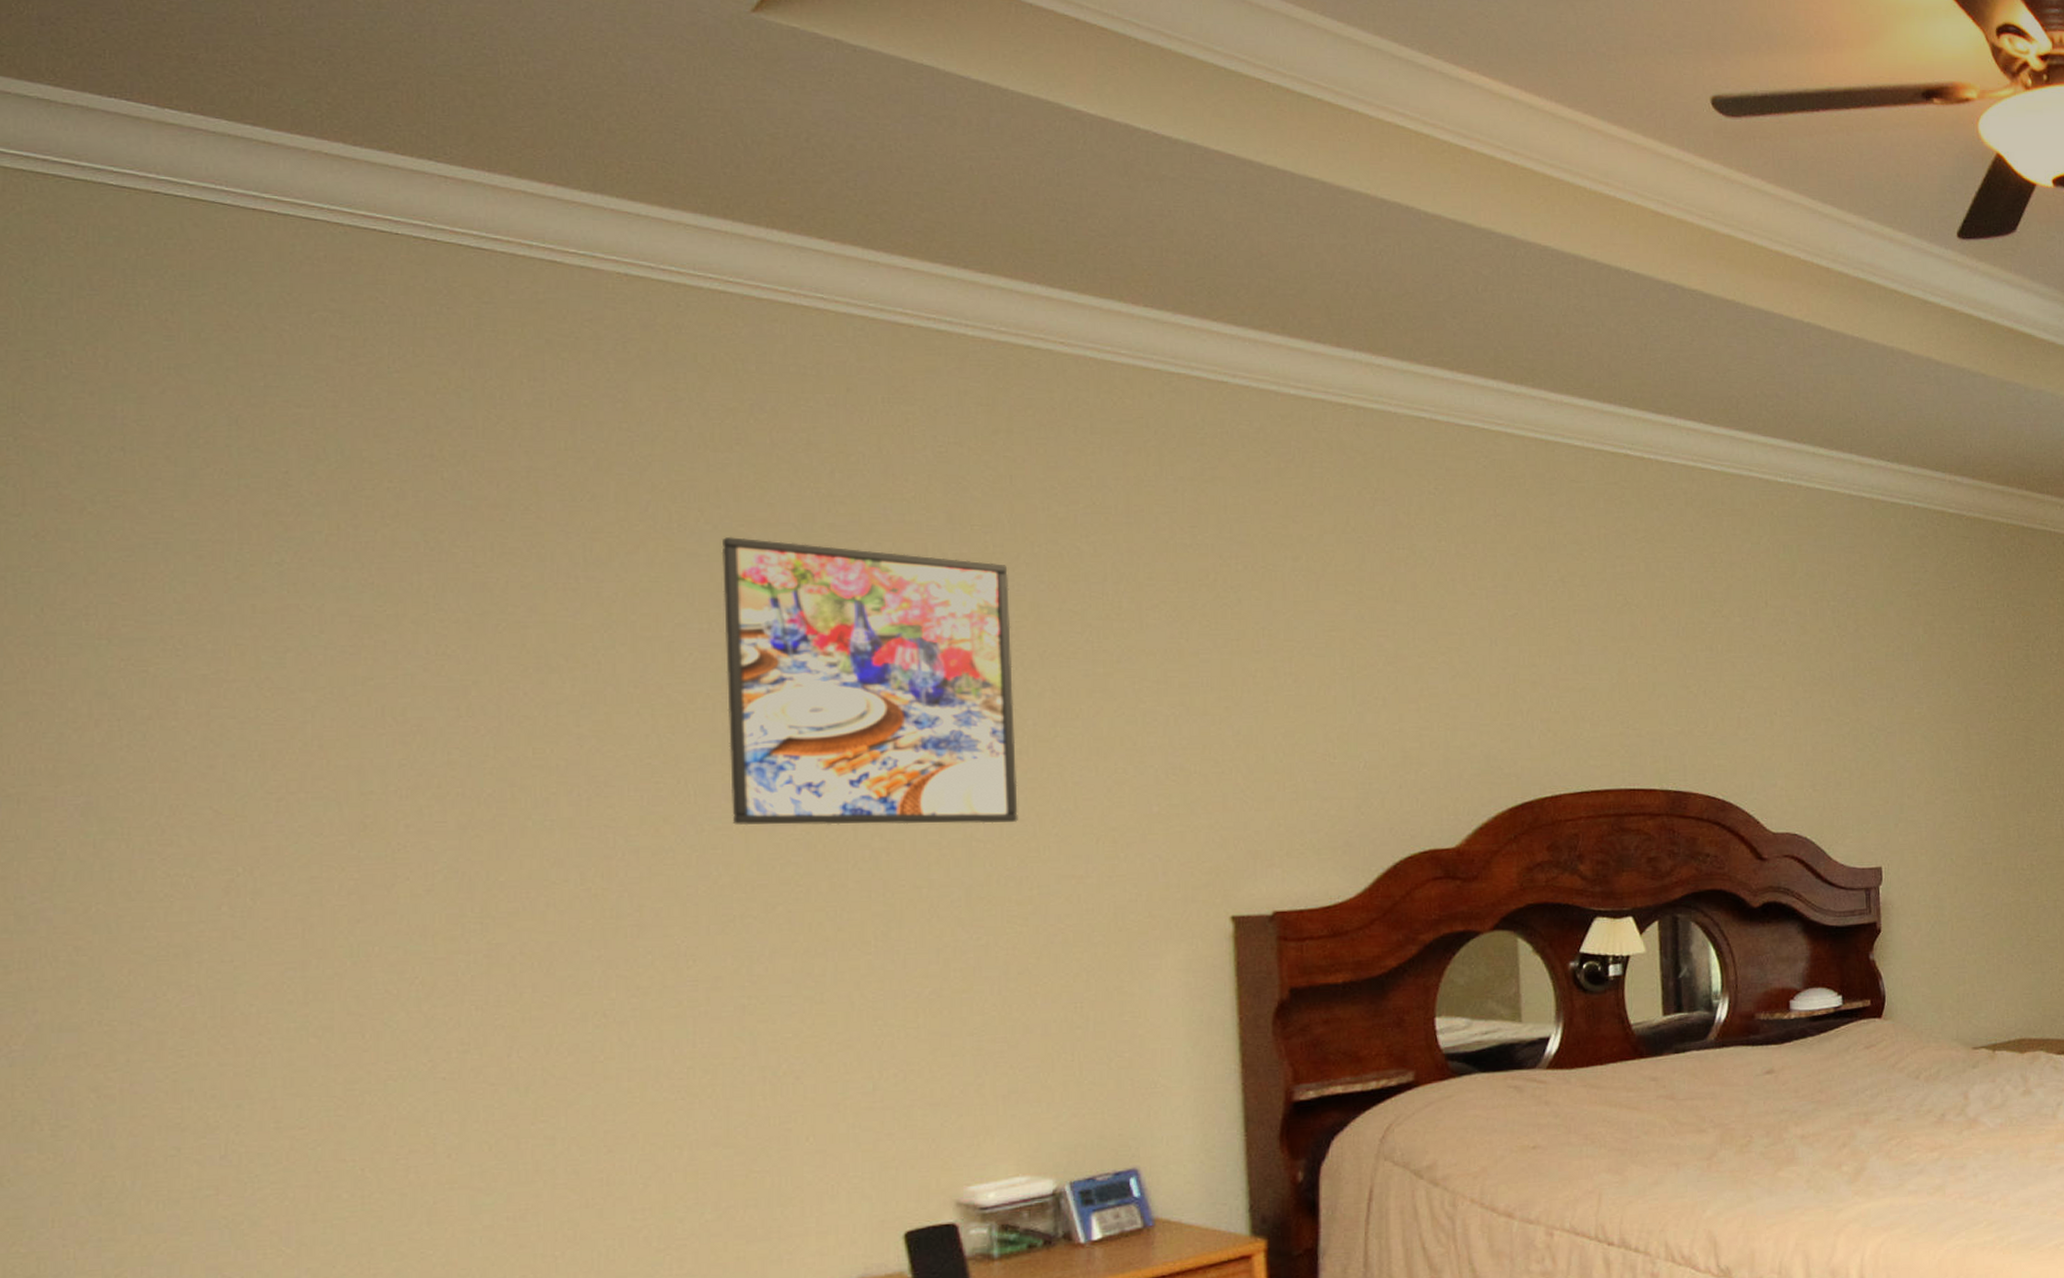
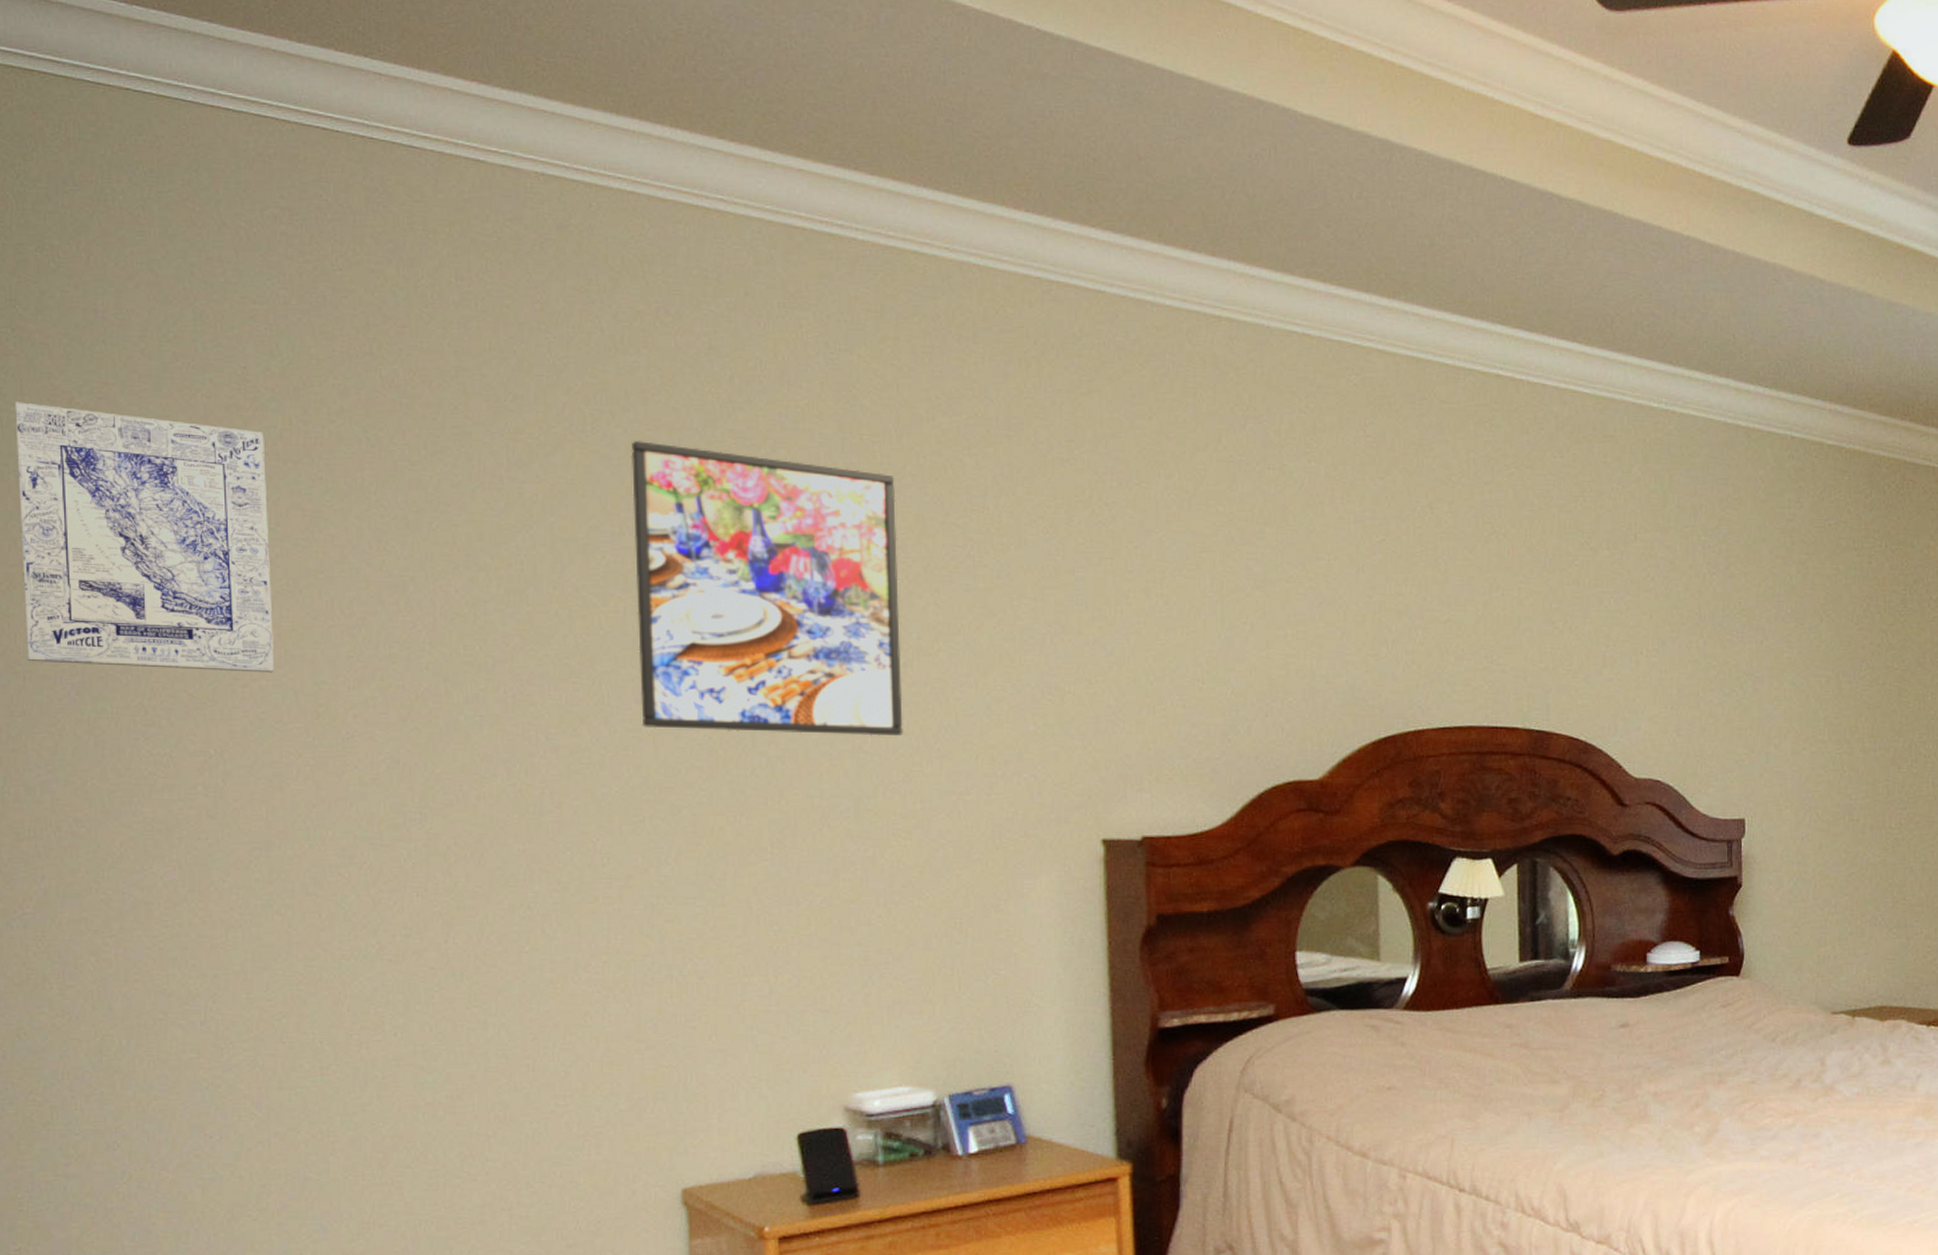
wall art: none [15,513,315,785] -> present [15,402,275,673]

